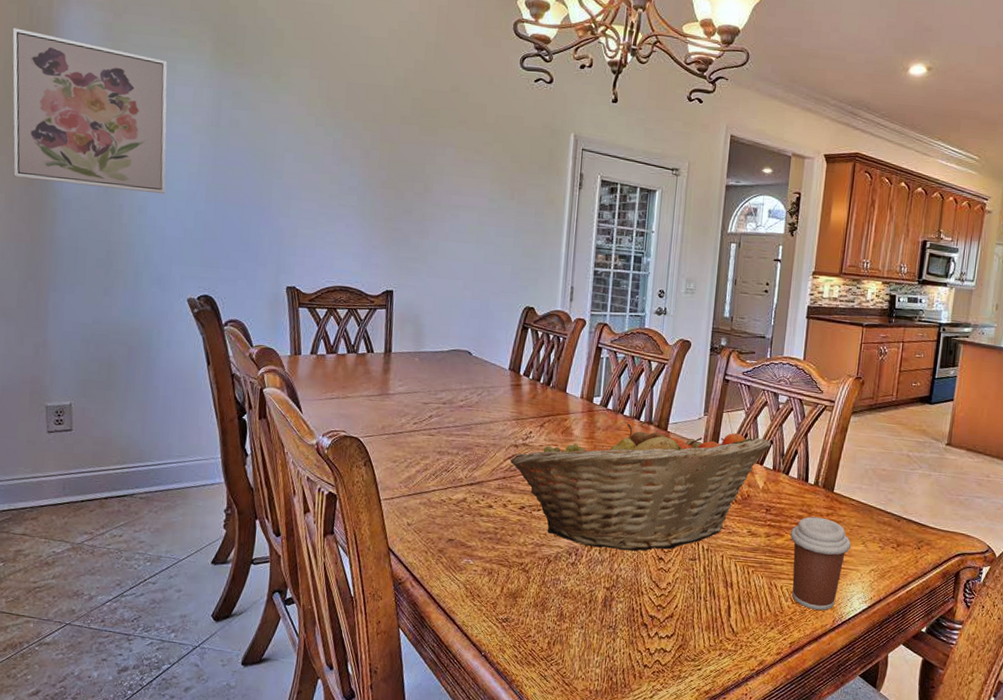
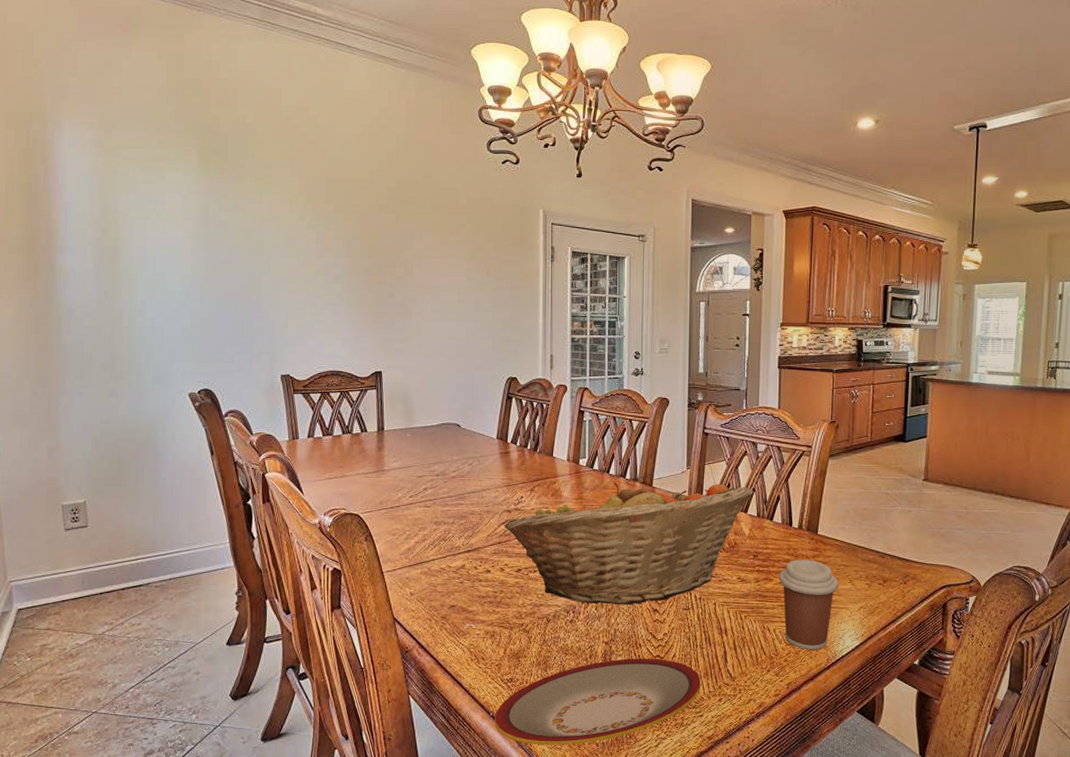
wall art: present [12,28,167,194] -> none [11,152,162,297]
plate: none [486,606,703,691] -> present [495,659,702,746]

